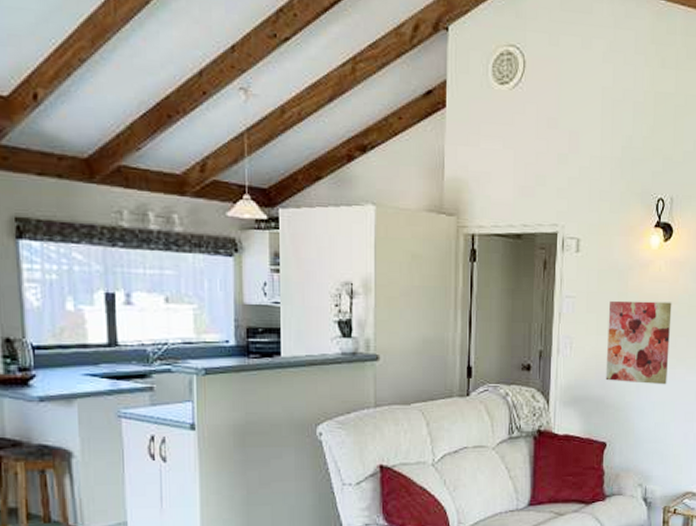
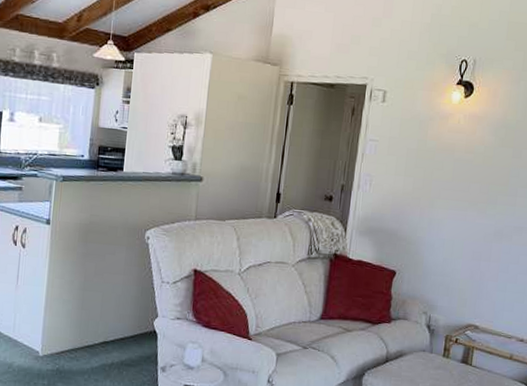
wall art: present [605,300,672,385] -> none [400,146,468,225]

